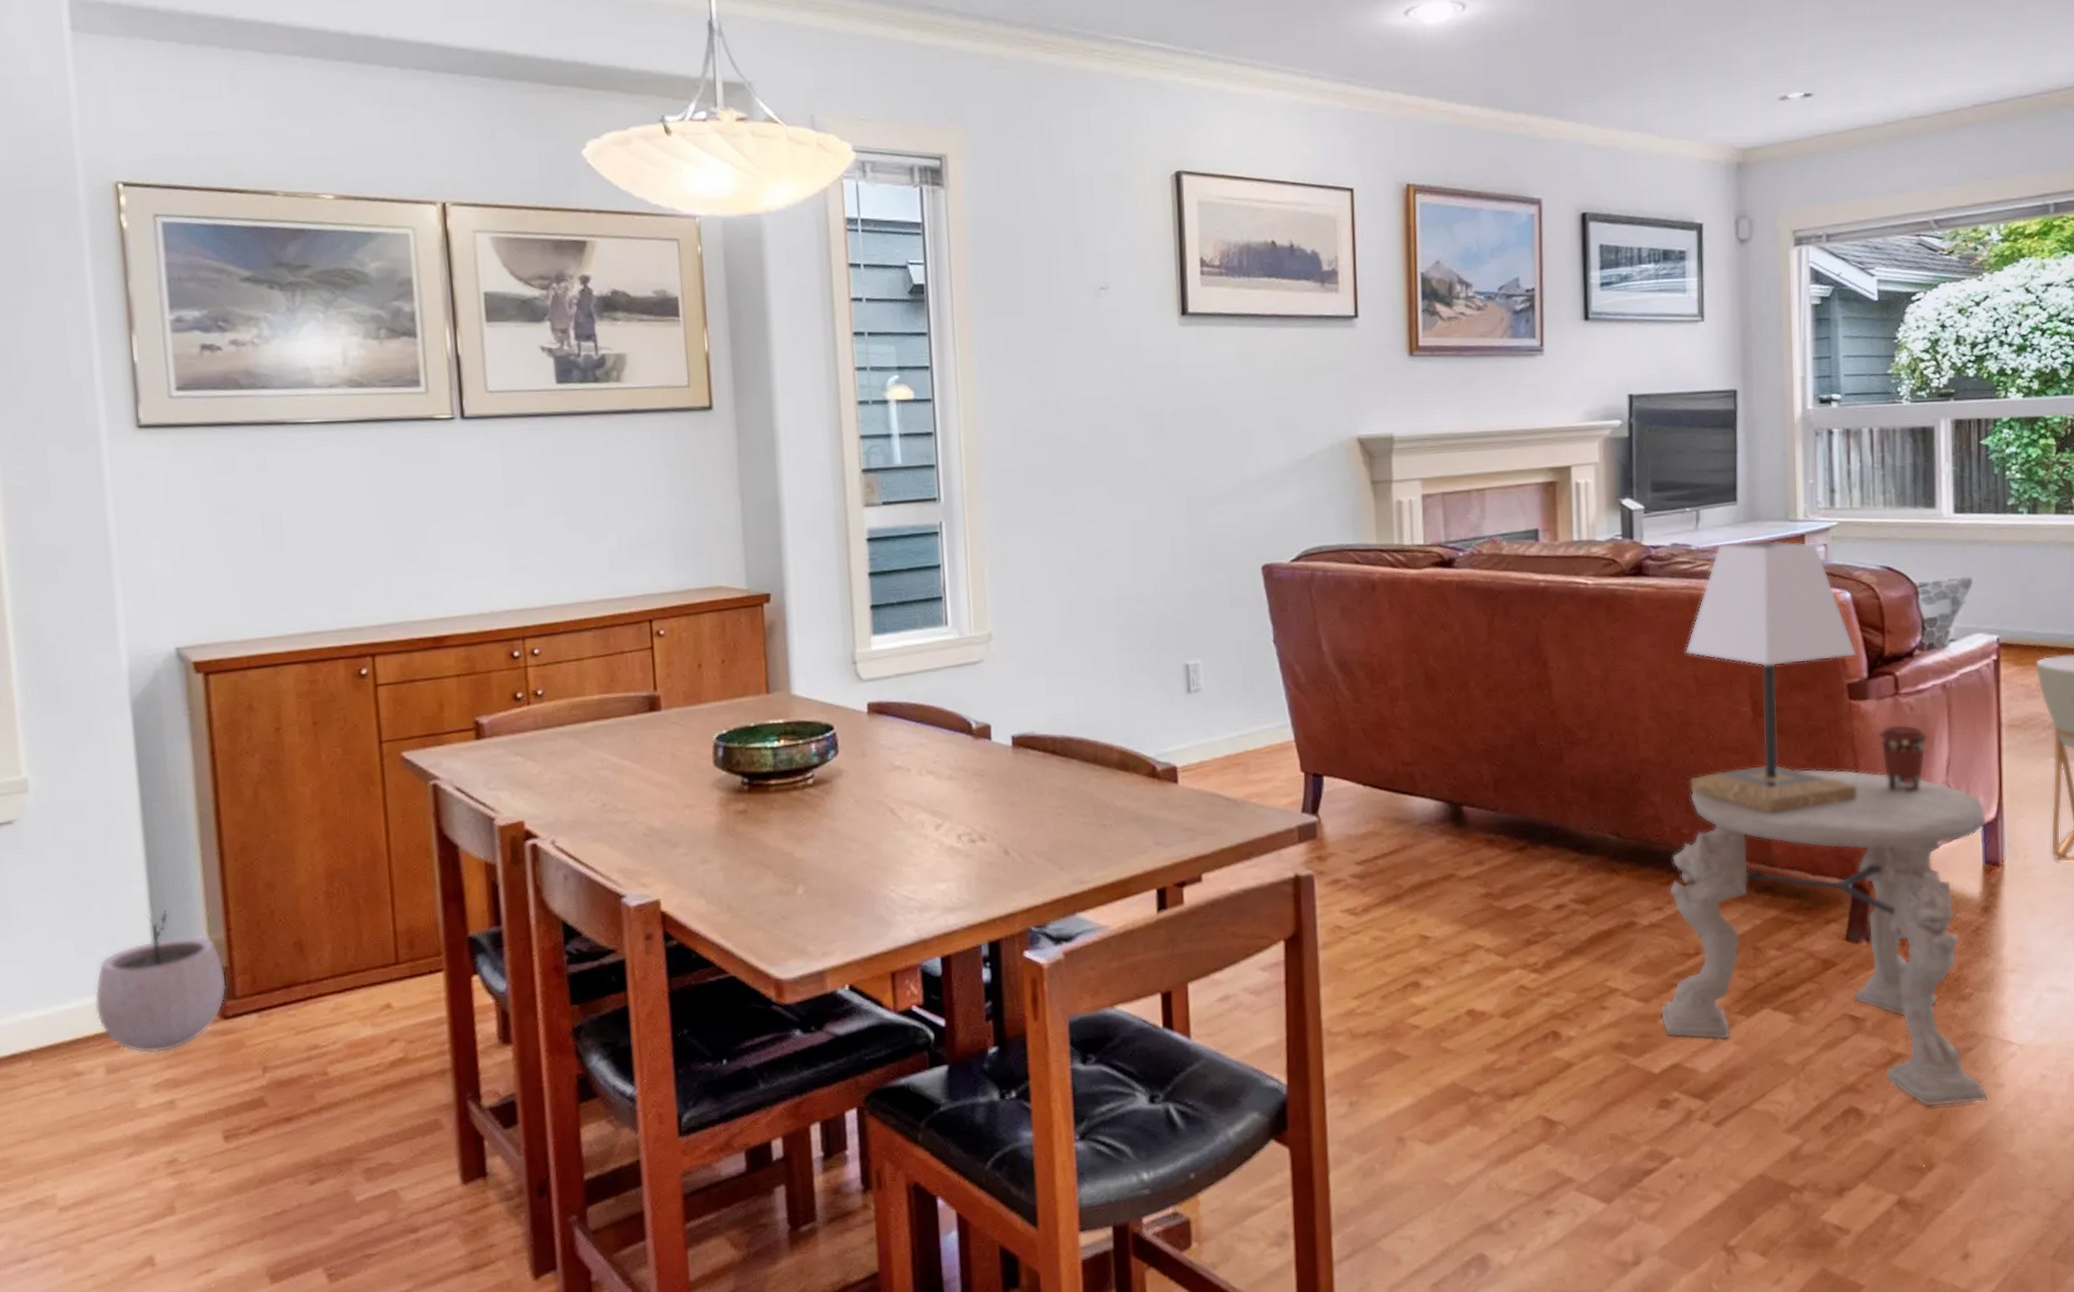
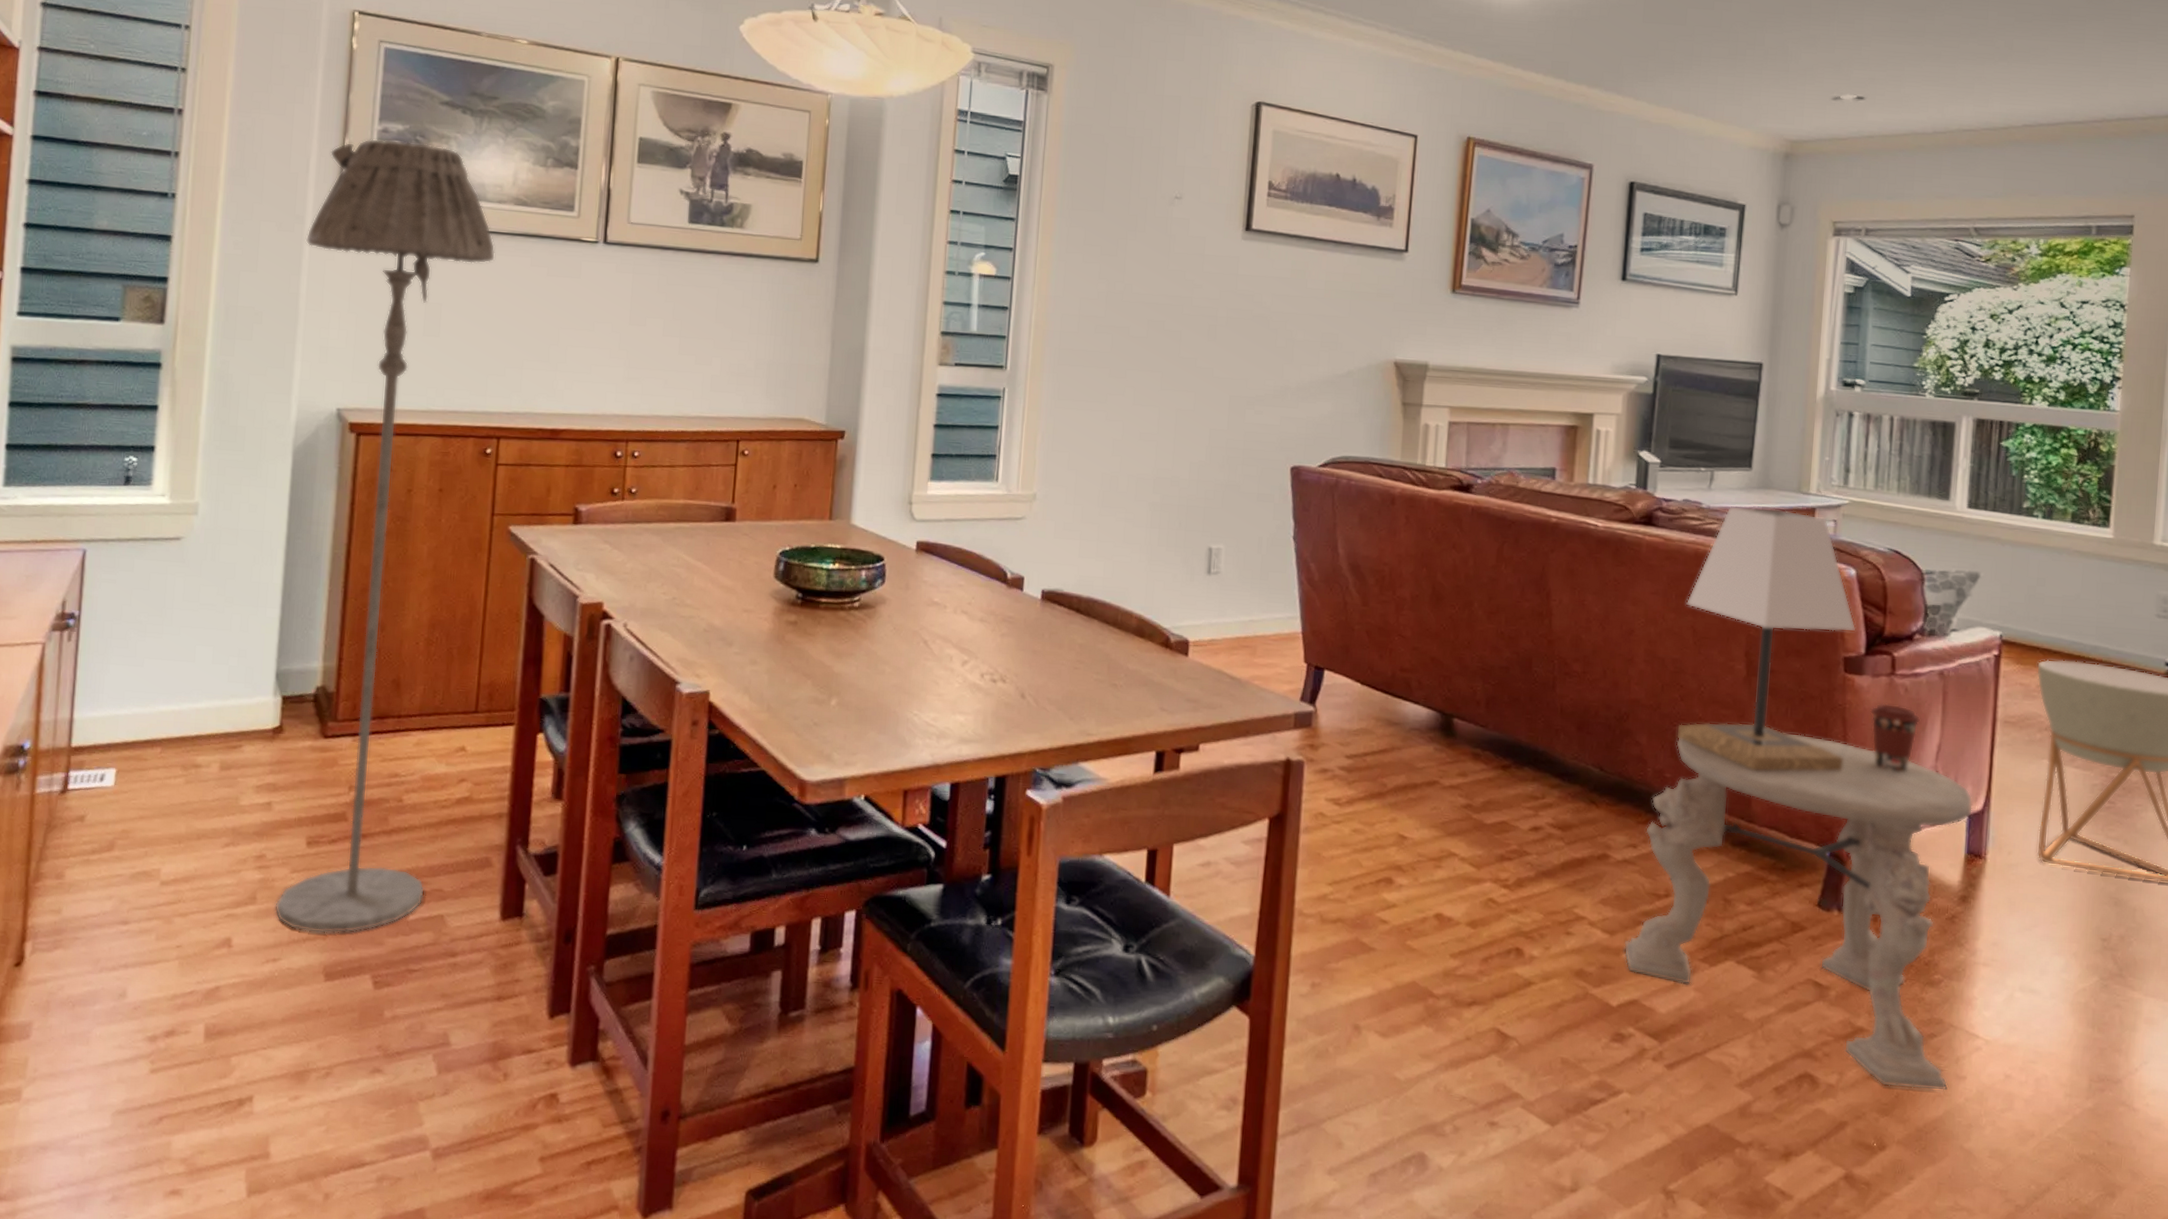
plant pot: present [94,911,227,1054] -> none [220,635,332,759]
floor lamp: none [103,328,370,1235] -> present [275,139,496,934]

